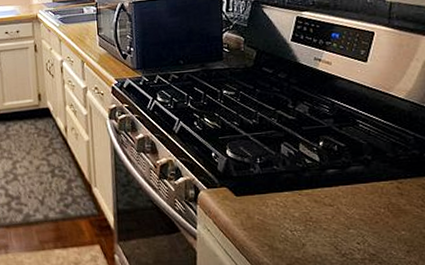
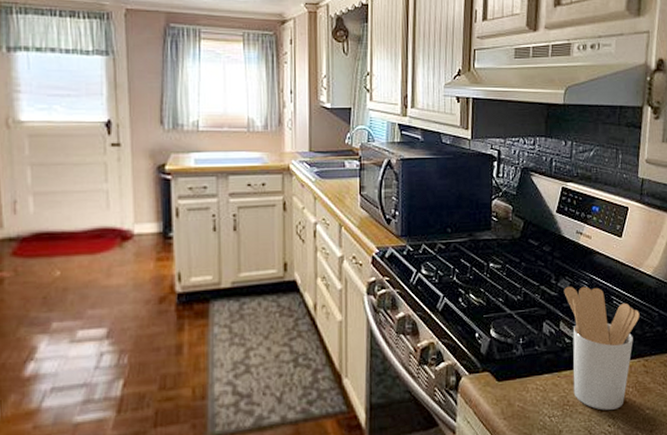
utensil holder: none [302,110,391,228] -> present [564,286,640,410]

